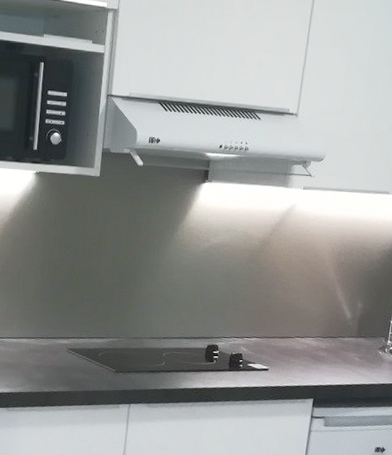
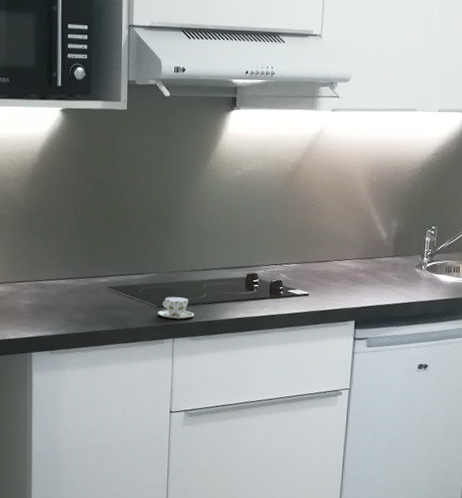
teacup: none [116,362,152,386] -> present [158,297,194,320]

